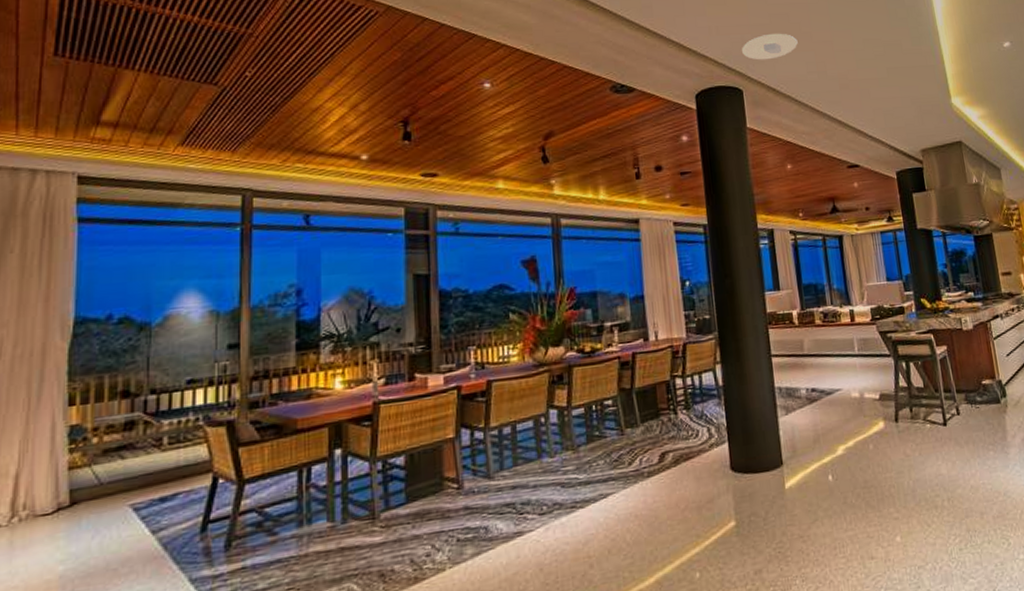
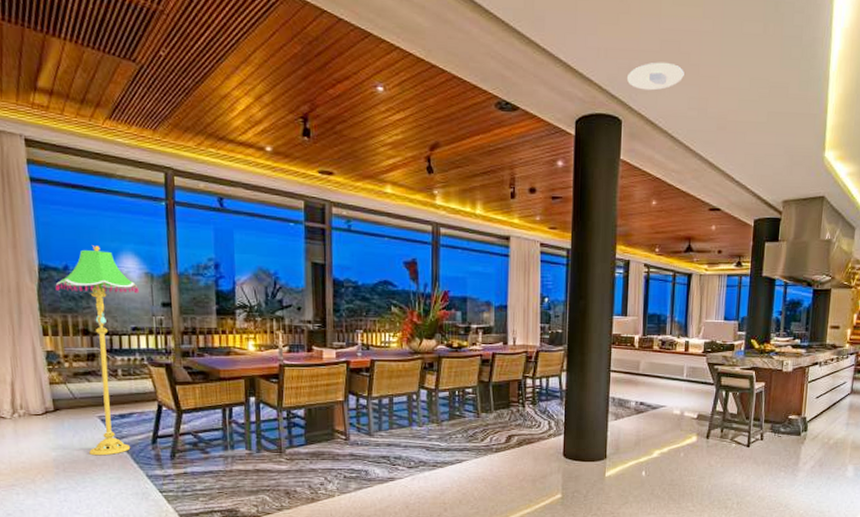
floor lamp: none [93,286,200,563] -> present [55,245,139,456]

